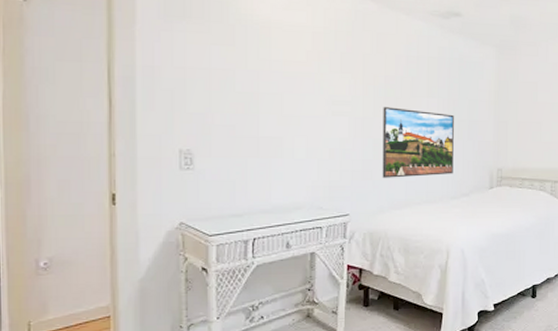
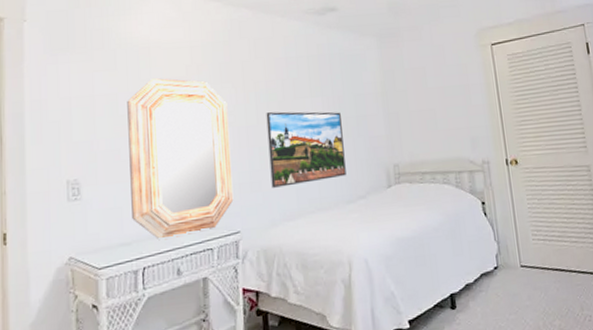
home mirror: none [244,59,346,215] -> present [127,78,234,241]

